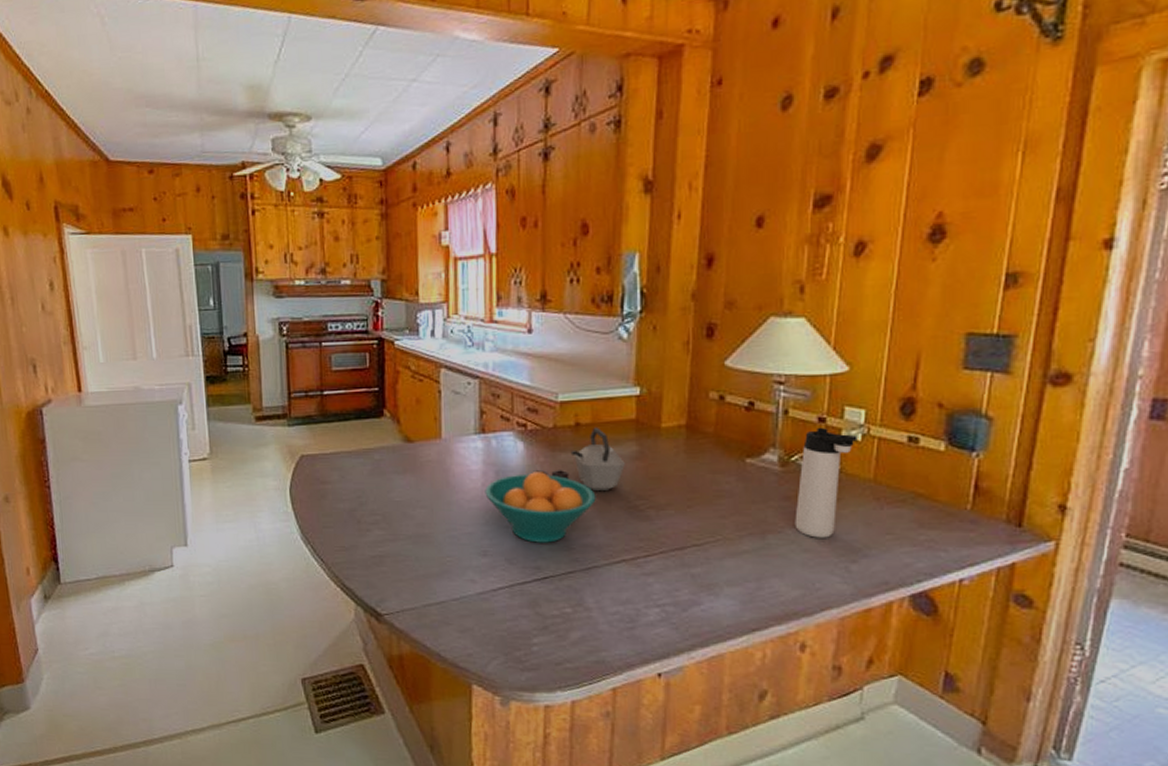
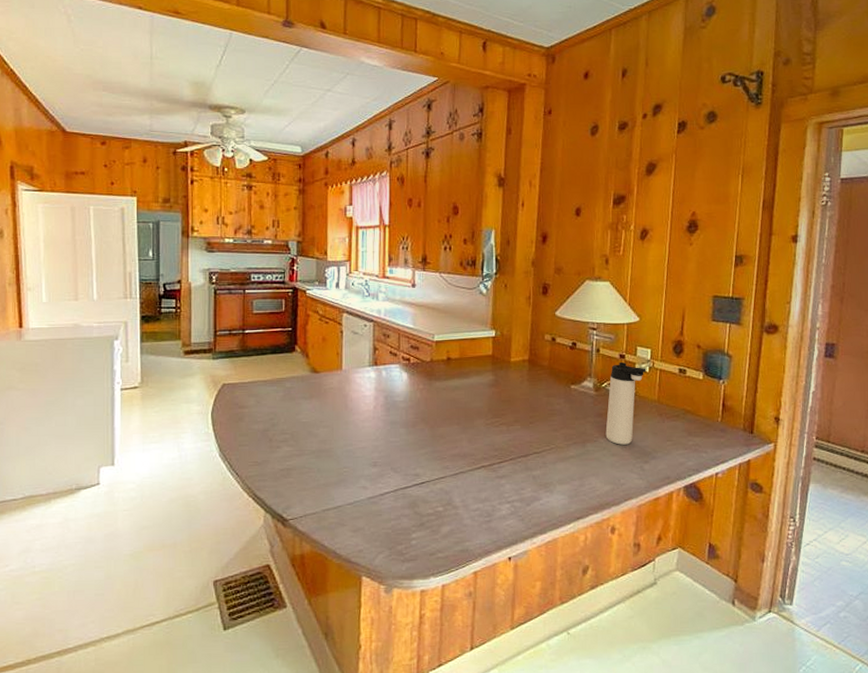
fruit bowl: present [485,472,596,543] -> none [376,397,462,454]
kettle: present [533,427,625,490] -> none [414,361,484,411]

